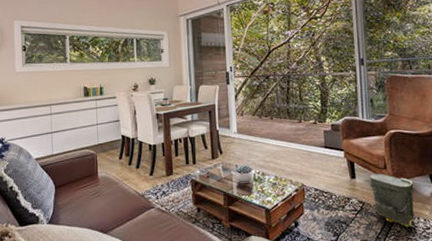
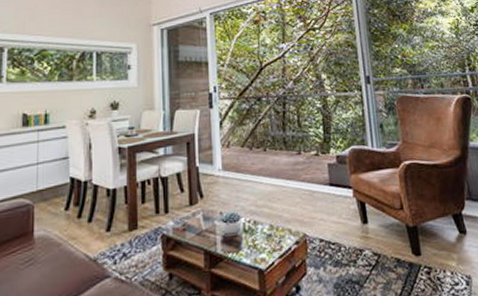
bag: present [369,173,415,228] -> none [384,215,441,285]

